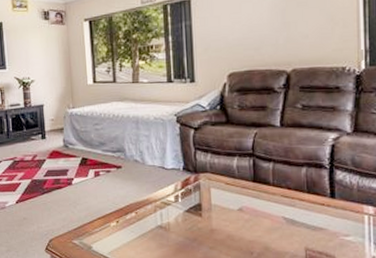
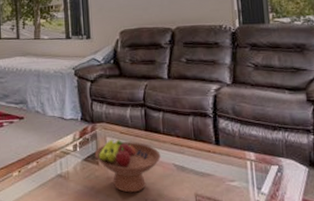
fruit bowl: none [197,190,269,246] -> present [94,139,161,193]

